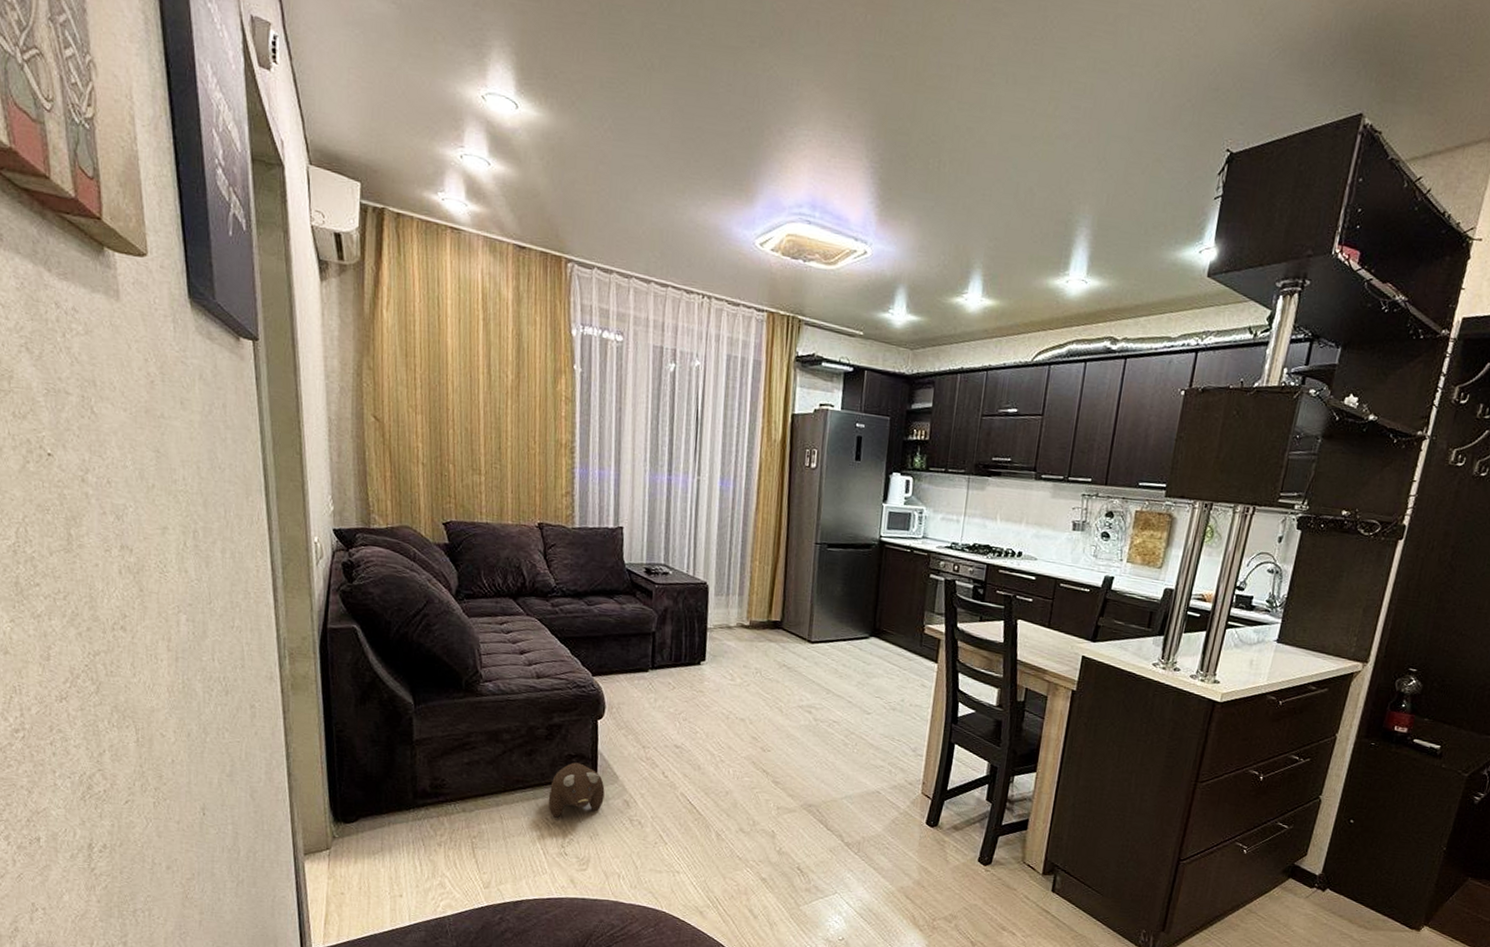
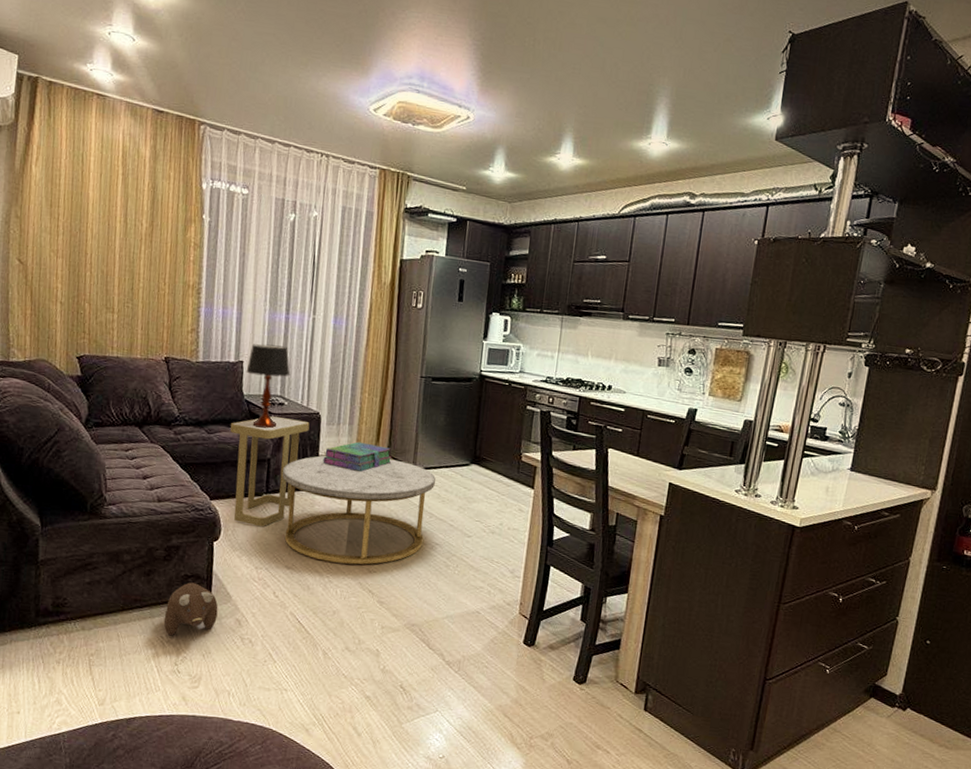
side table: none [611,586,697,704] -> present [230,416,310,527]
table lamp: none [626,508,675,600] -> present [246,344,290,429]
coffee table: none [668,628,832,744] -> present [282,455,436,565]
stack of books: none [711,613,786,646] -> present [323,442,392,472]

